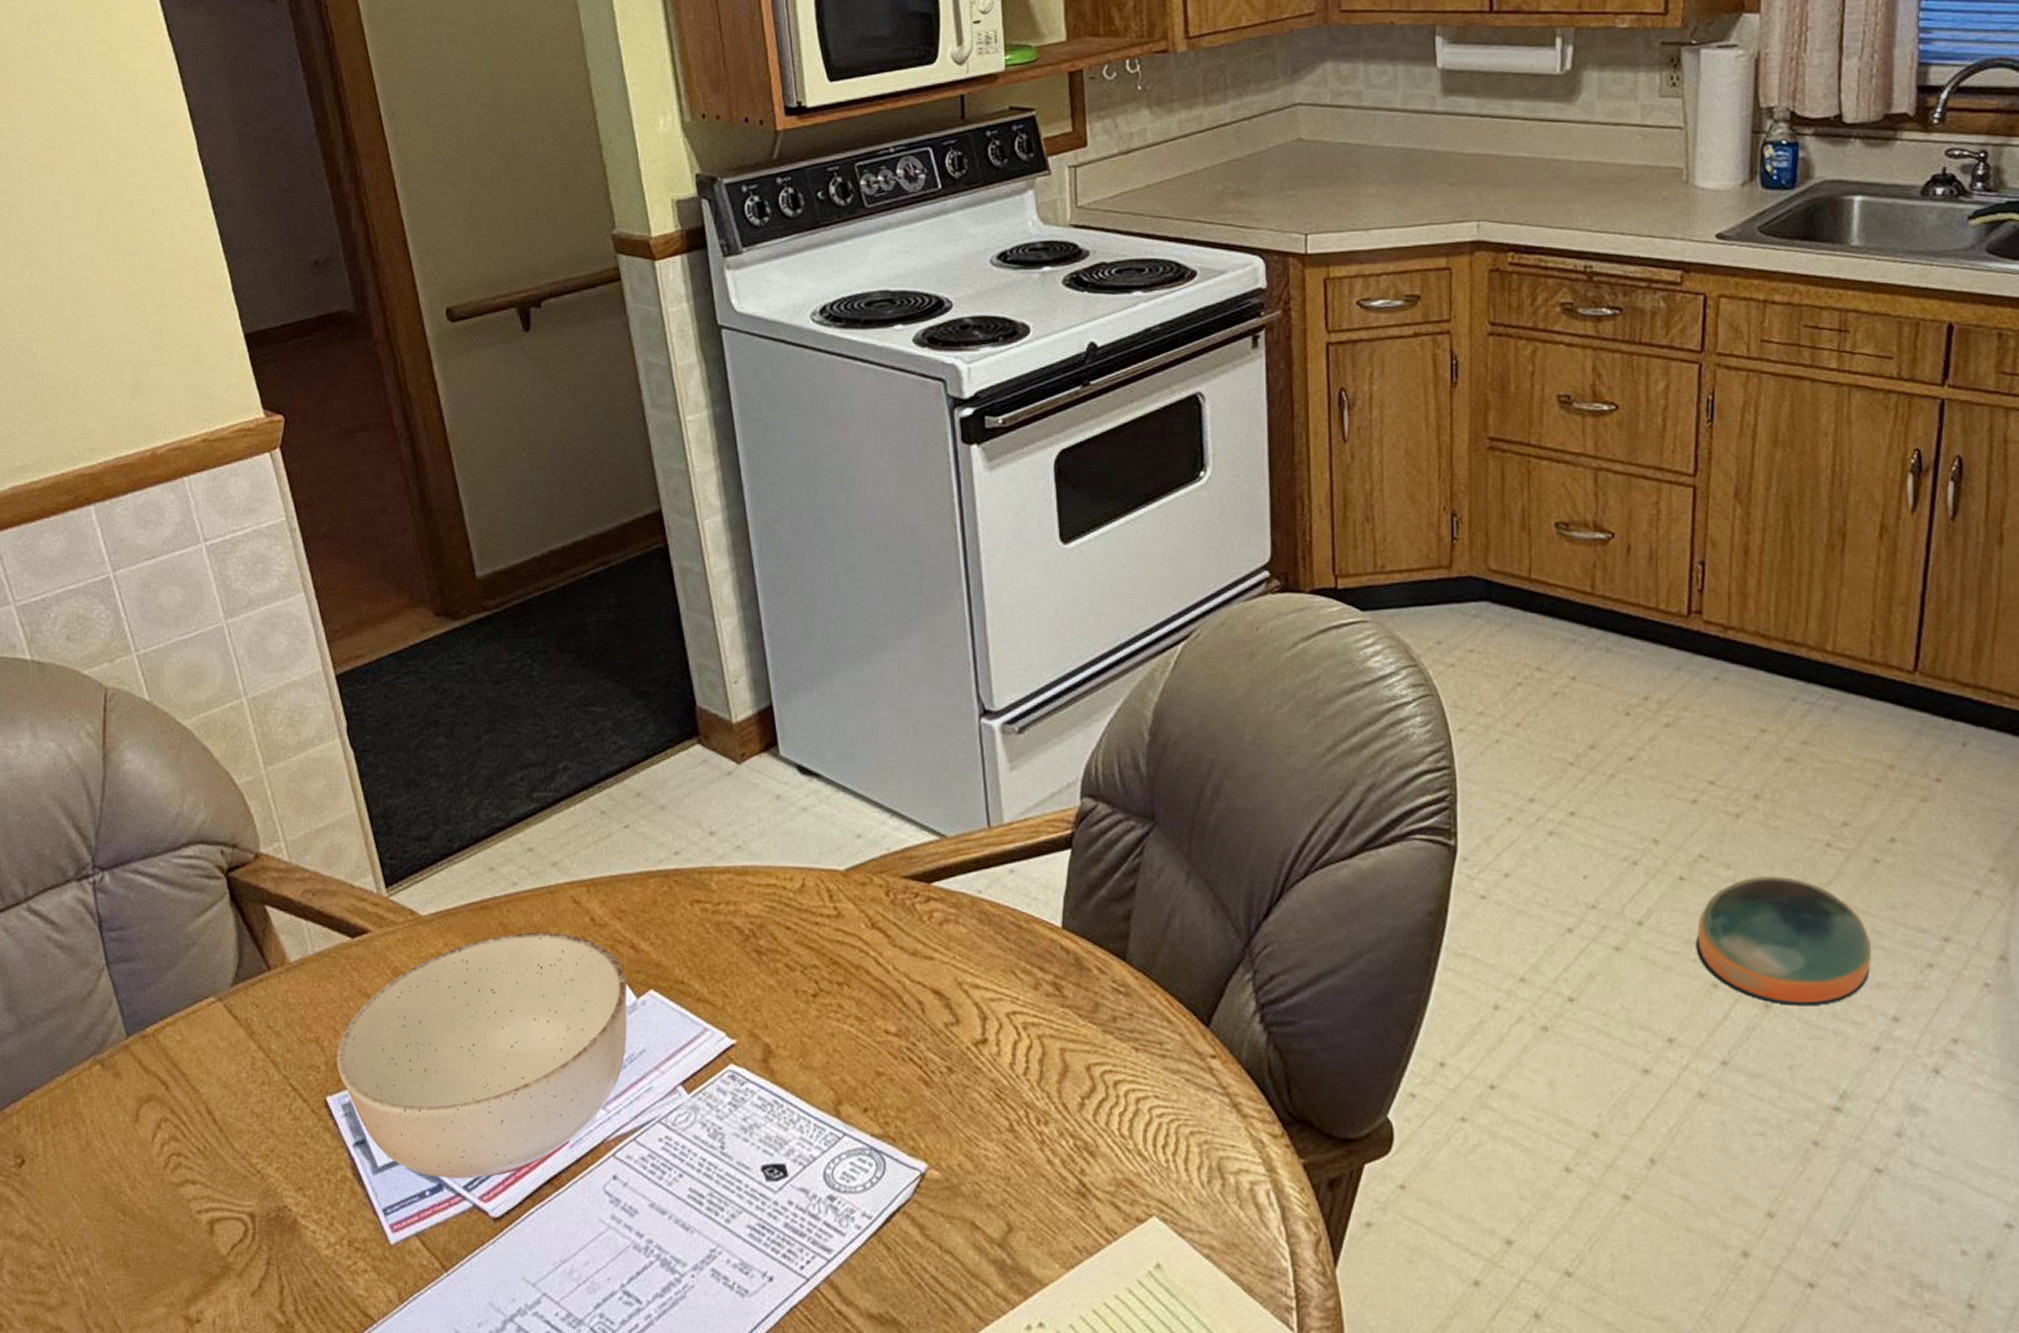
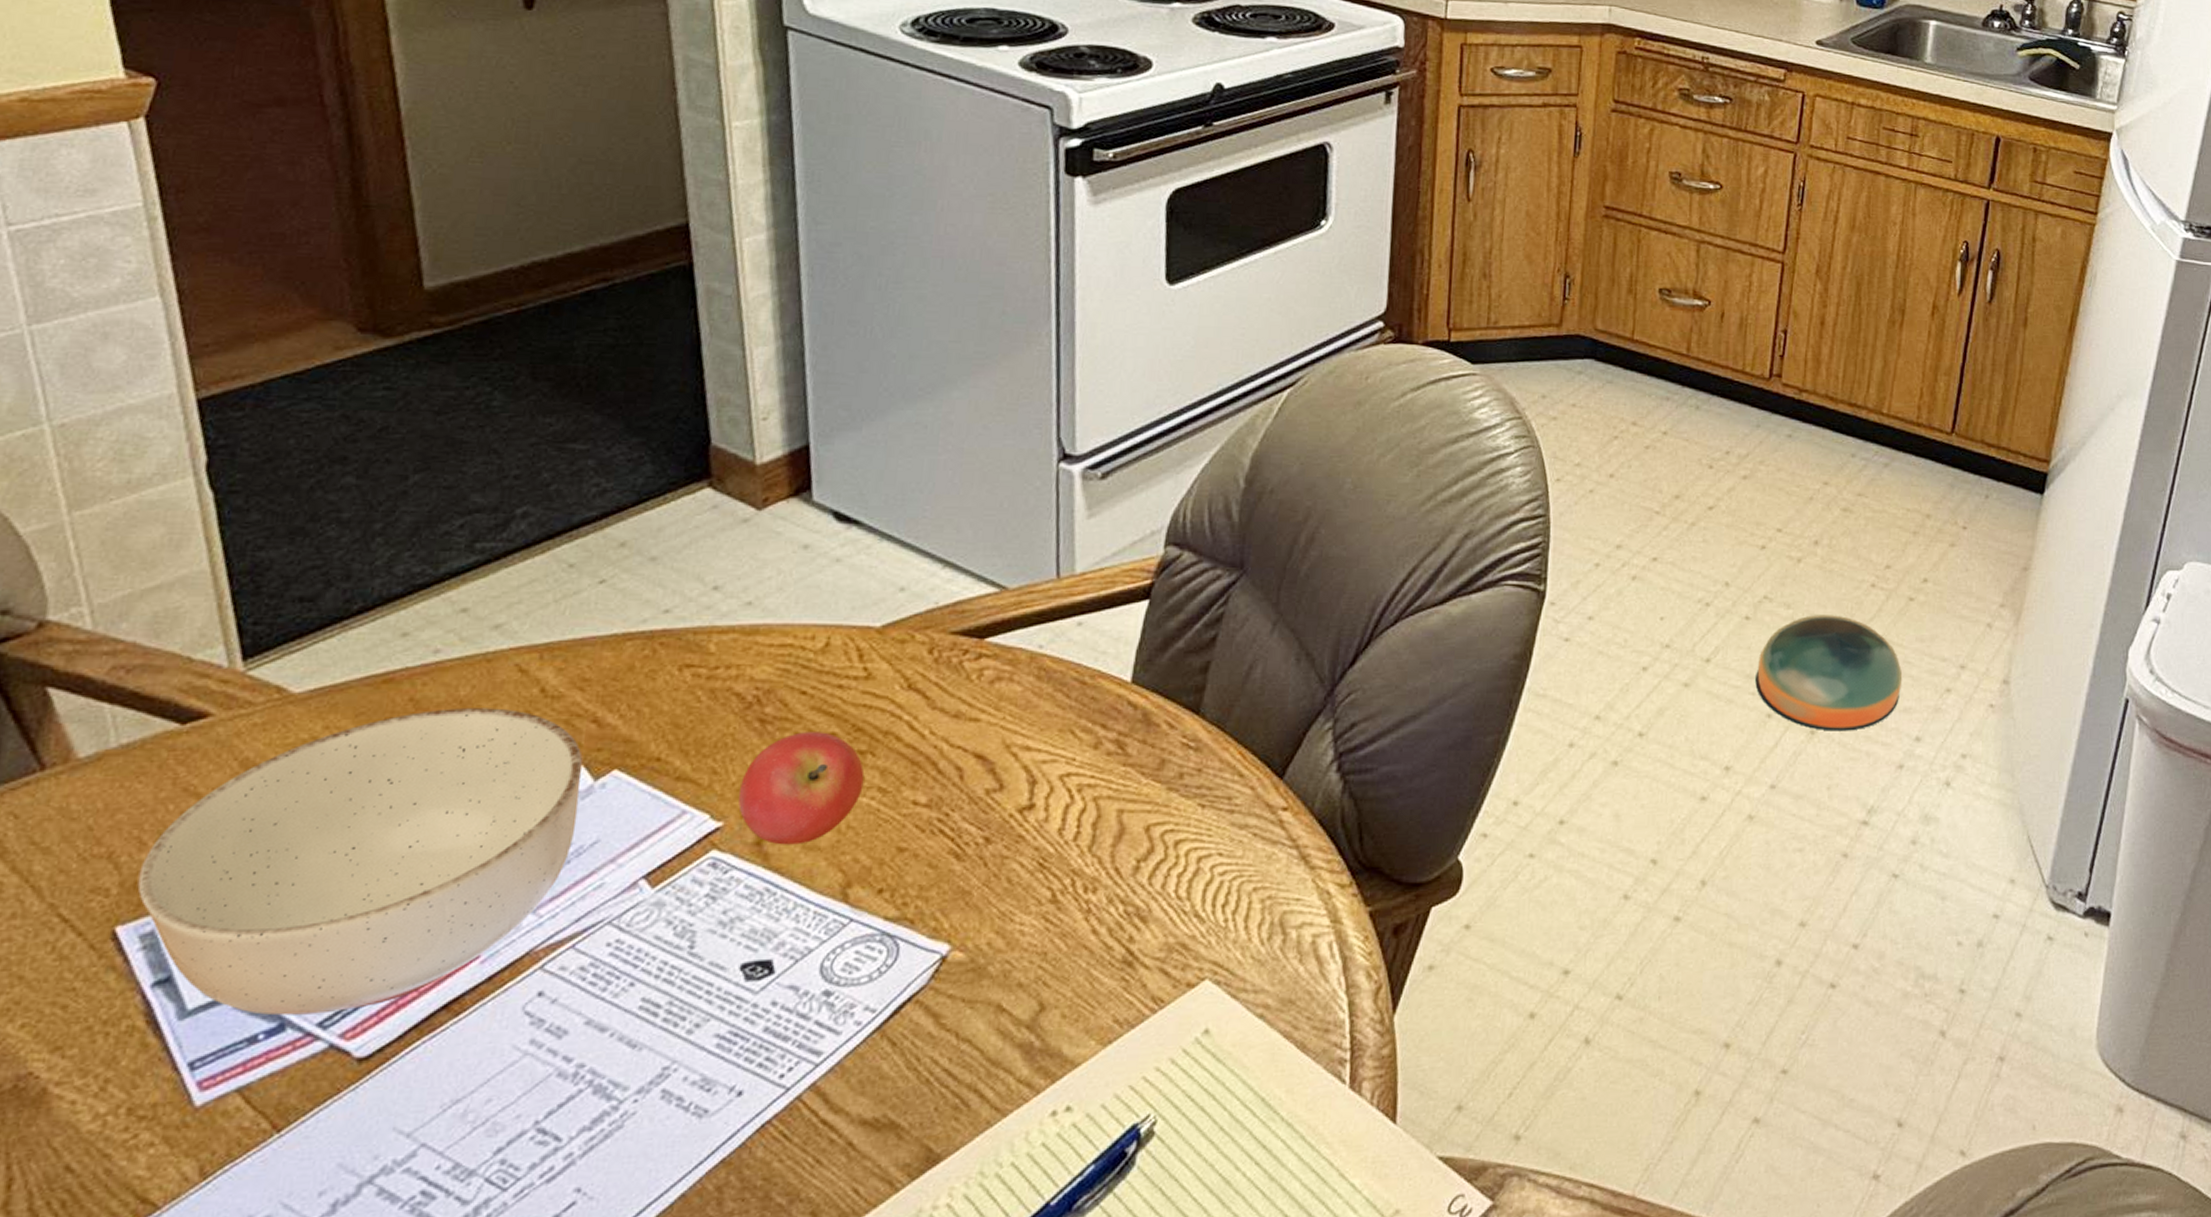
fruit: none [746,963,843,1064] -> present [737,732,865,845]

